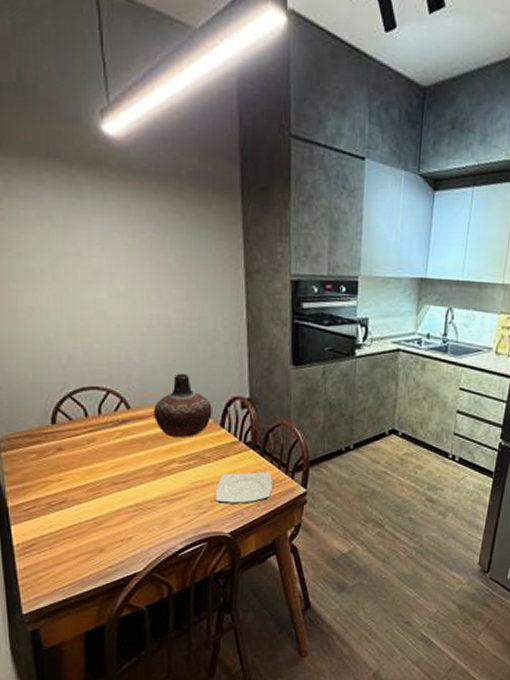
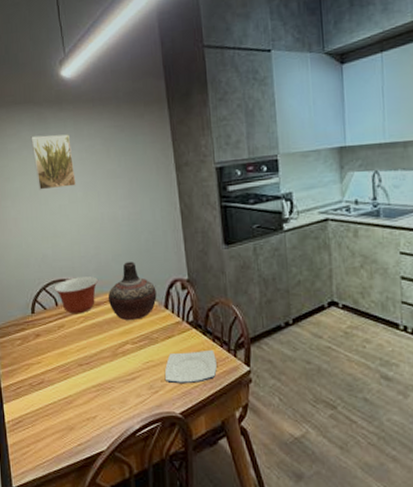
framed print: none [55,204,118,277] -> present [31,134,76,190]
mixing bowl: none [83,385,141,428] -> present [54,276,98,314]

